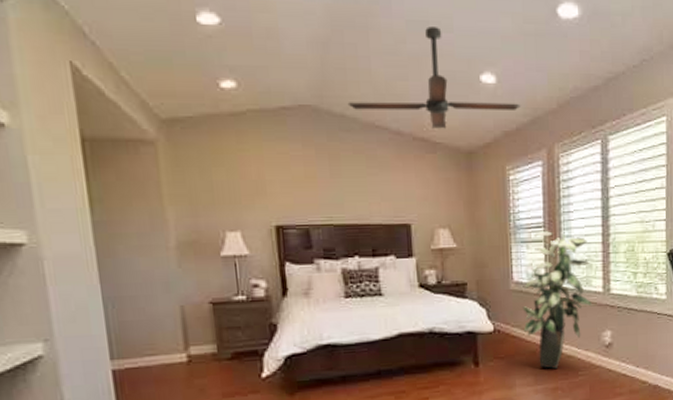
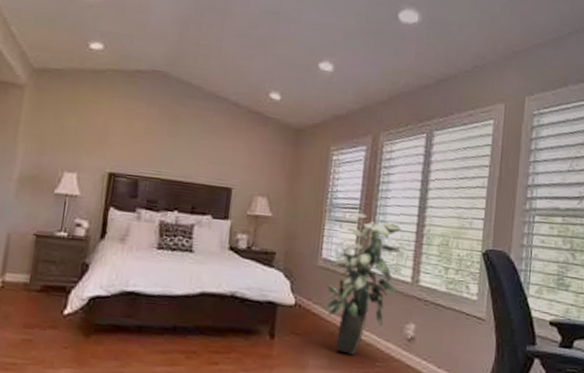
ceiling fan: present [347,26,521,129] -> none [195,17,353,106]

